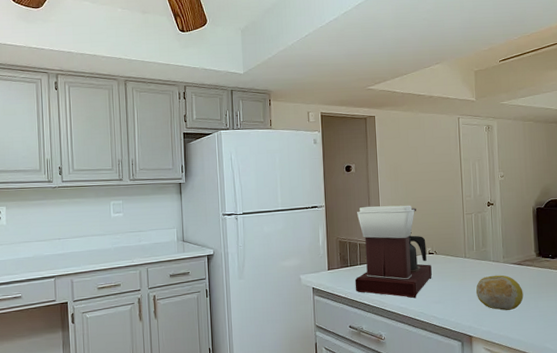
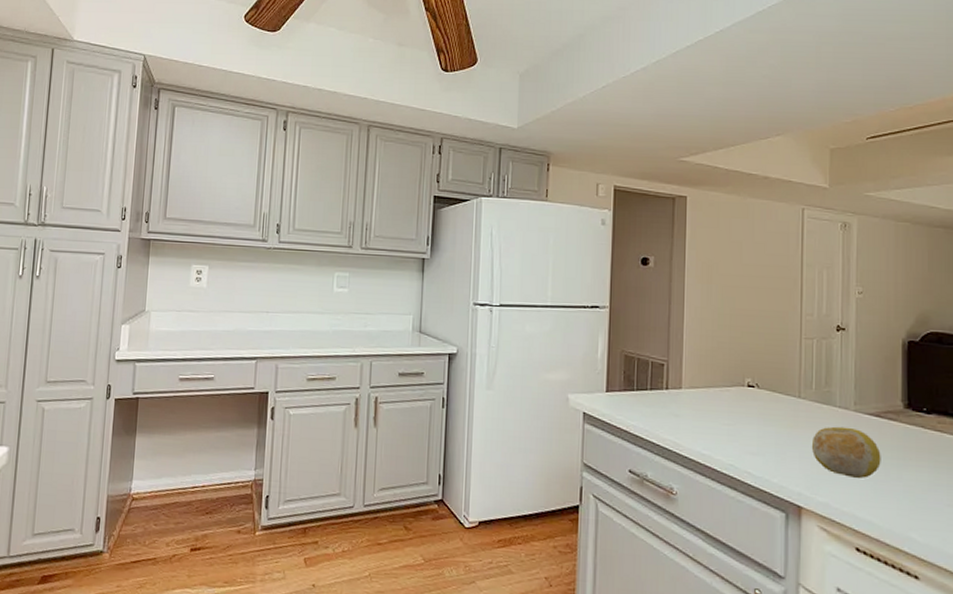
coffee maker: present [355,205,432,299] -> none [641,313,750,445]

